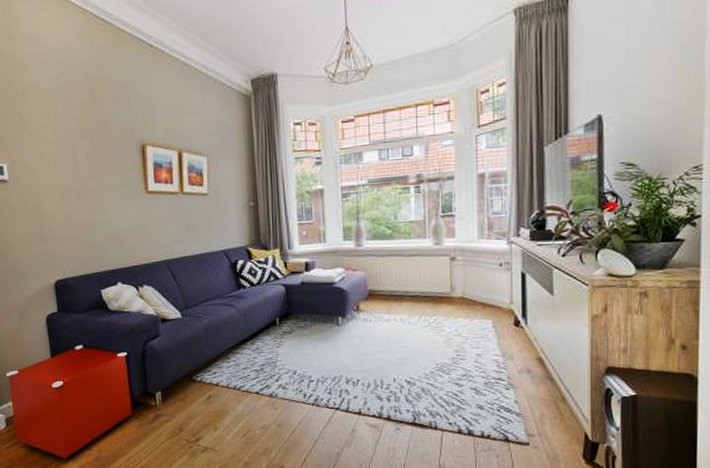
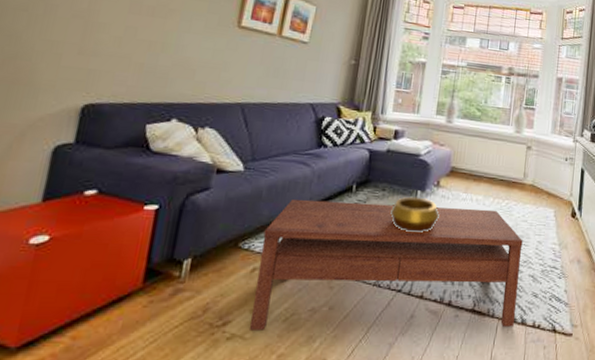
coffee table: none [210,327,460,444] -> present [250,199,523,330]
decorative bowl: none [316,323,364,357] -> present [390,196,440,233]

